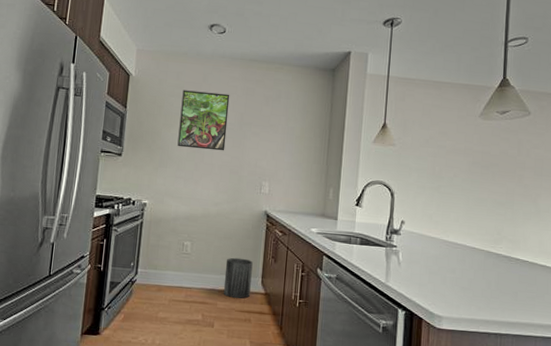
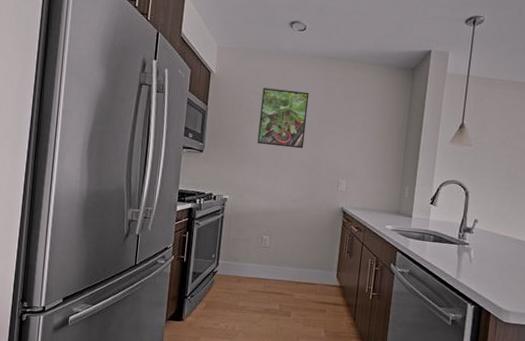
trash can: present [223,257,253,299] -> none [300,251,329,291]

